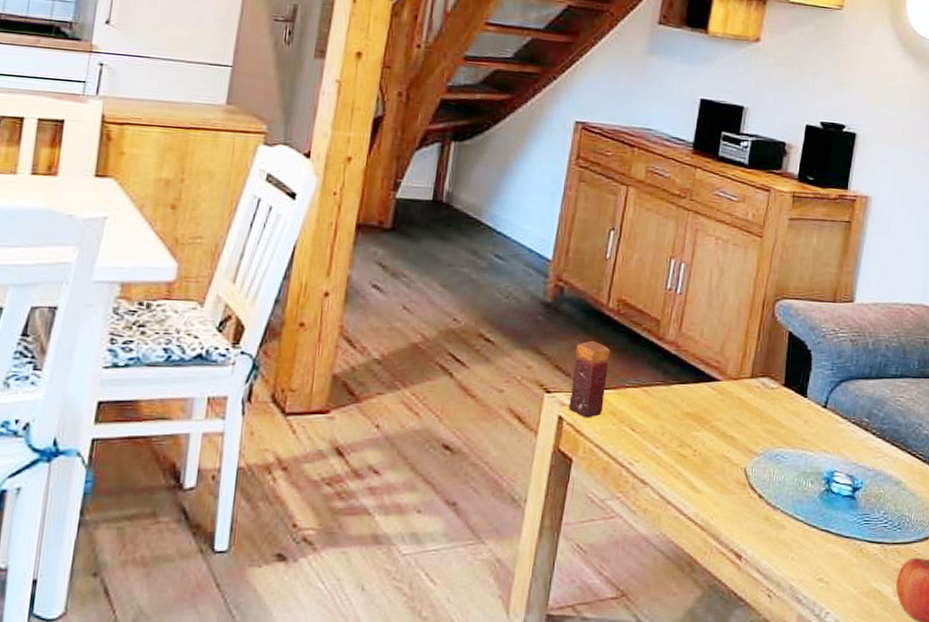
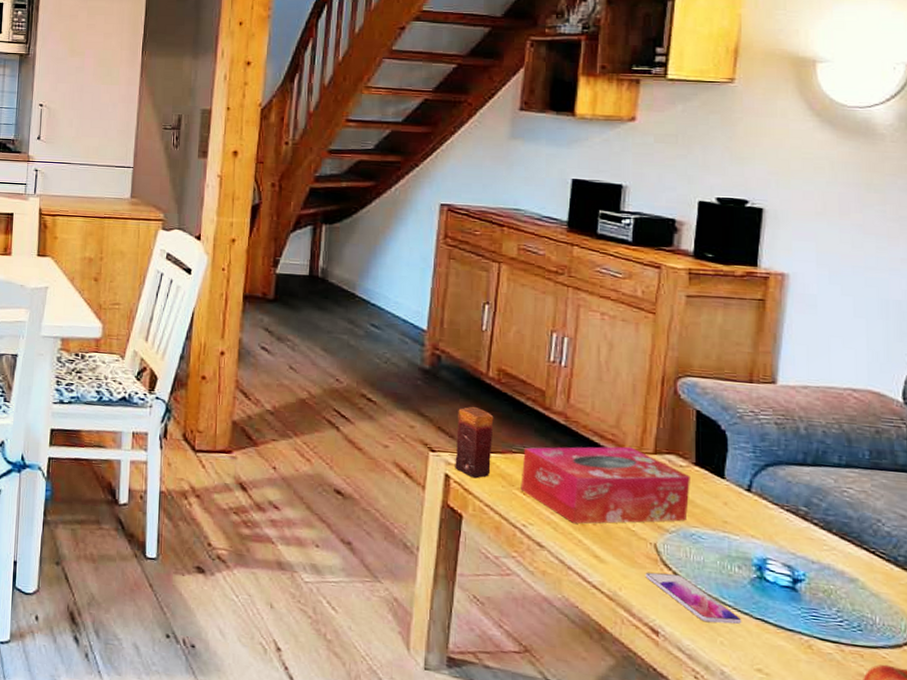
tissue box: none [630,372,779,456] -> present [520,446,690,524]
smartphone: none [734,496,811,540] -> present [645,572,742,624]

